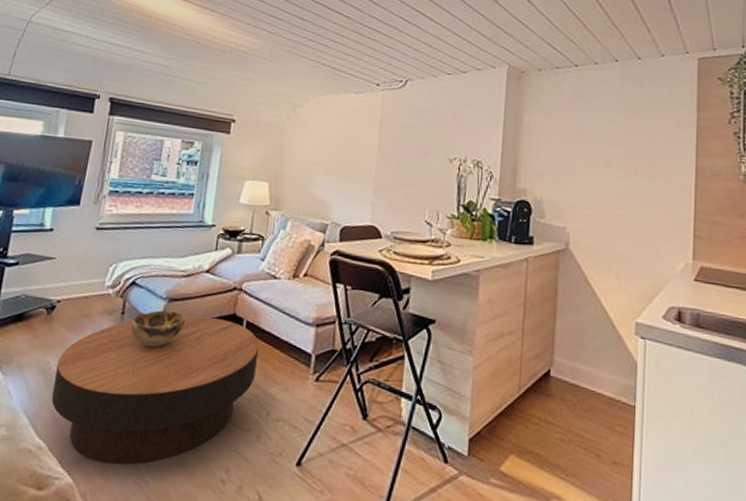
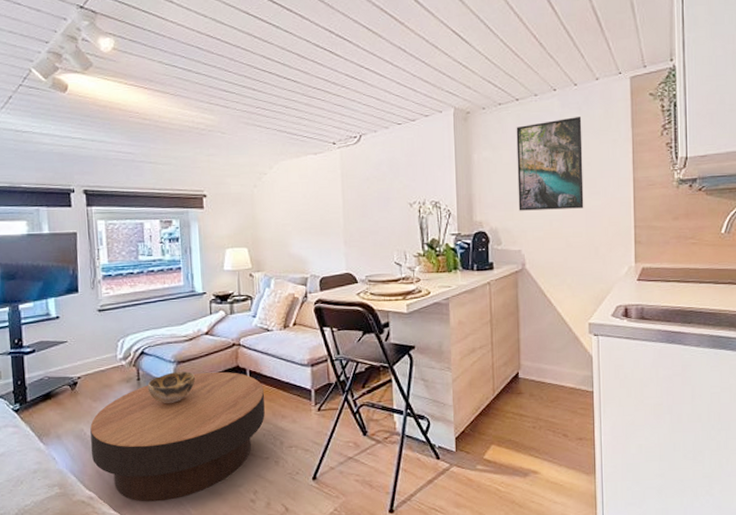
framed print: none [567,91,644,191] -> present [516,117,584,211]

